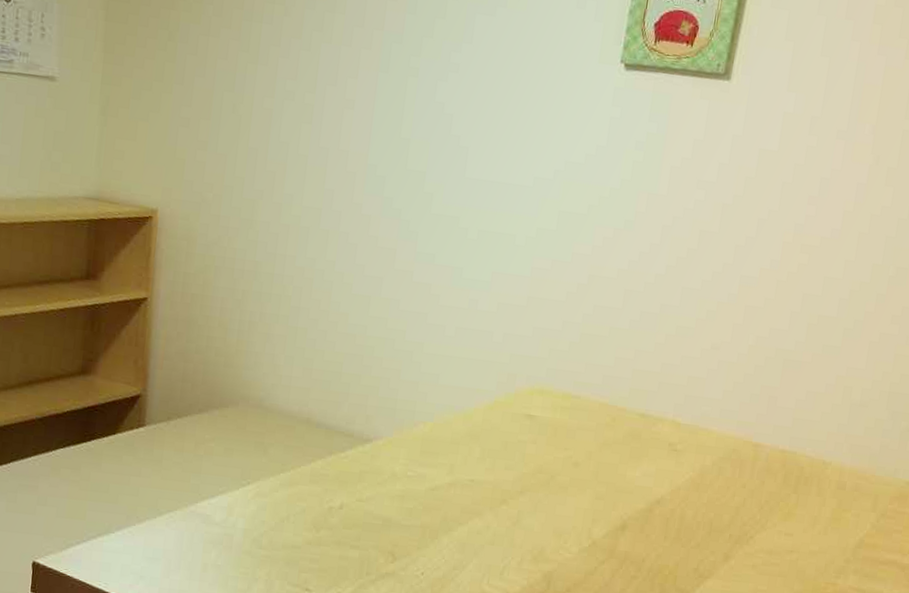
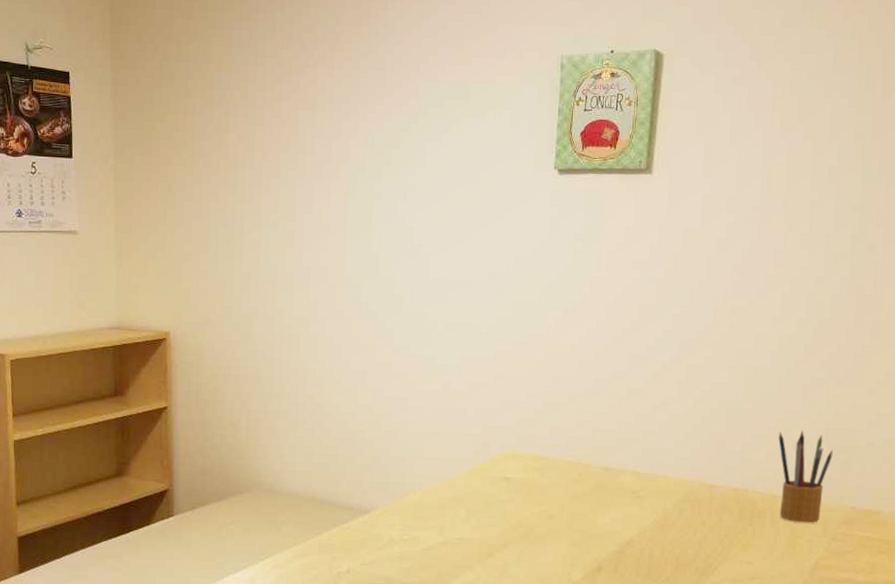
pencil box: none [827,391,894,496] -> present [778,431,833,523]

